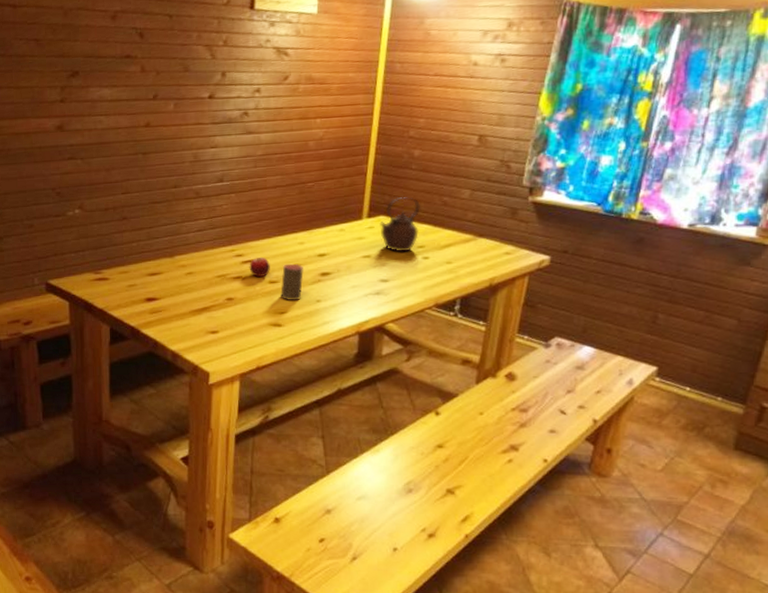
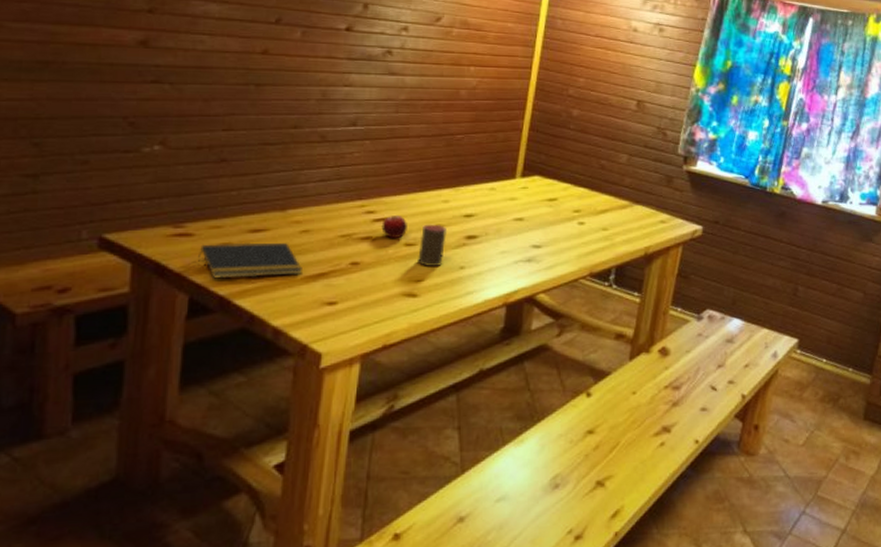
notepad: none [114,284,190,313] -> present [198,242,302,279]
teapot: present [379,197,420,253] -> none [534,157,577,216]

